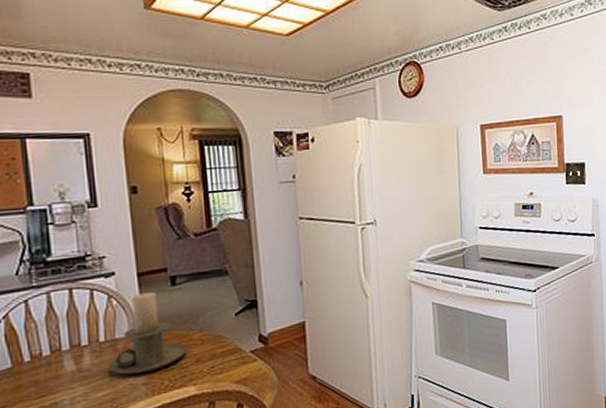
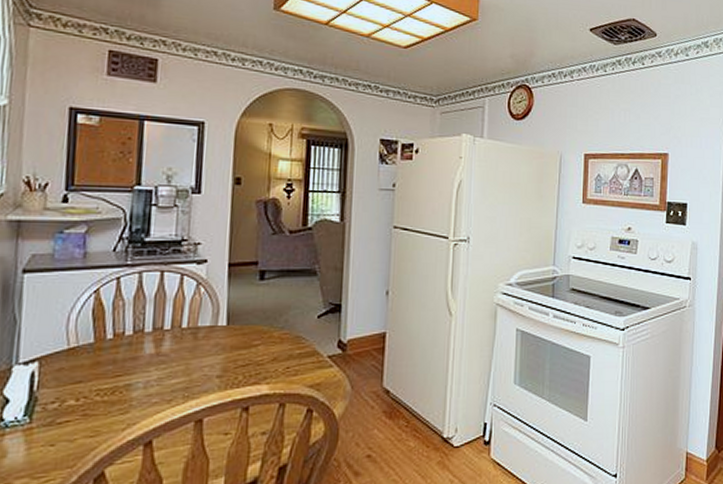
candle holder: present [109,292,188,375] -> none [186,284,266,366]

